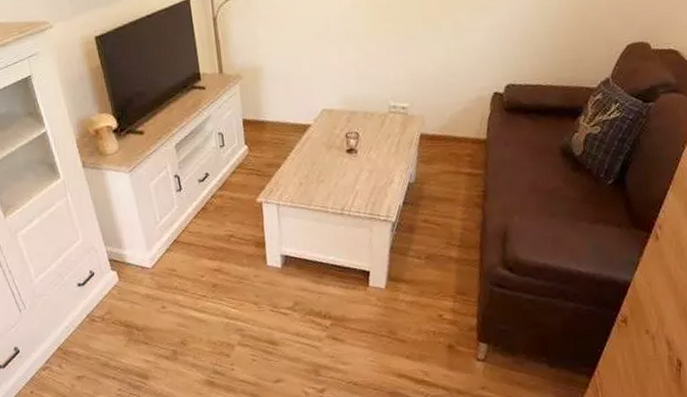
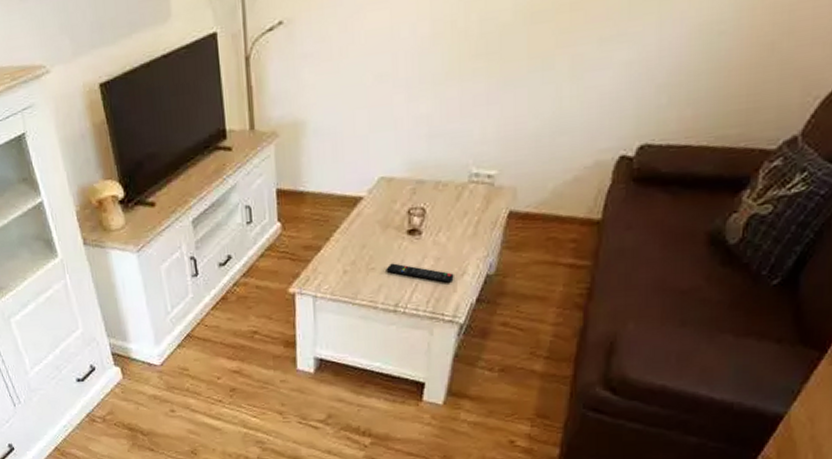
remote control: none [332,175,385,190] -> present [386,263,454,283]

